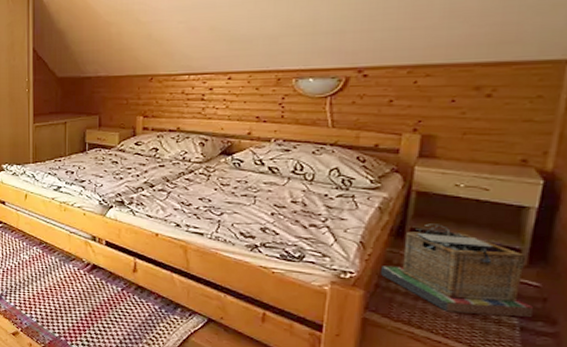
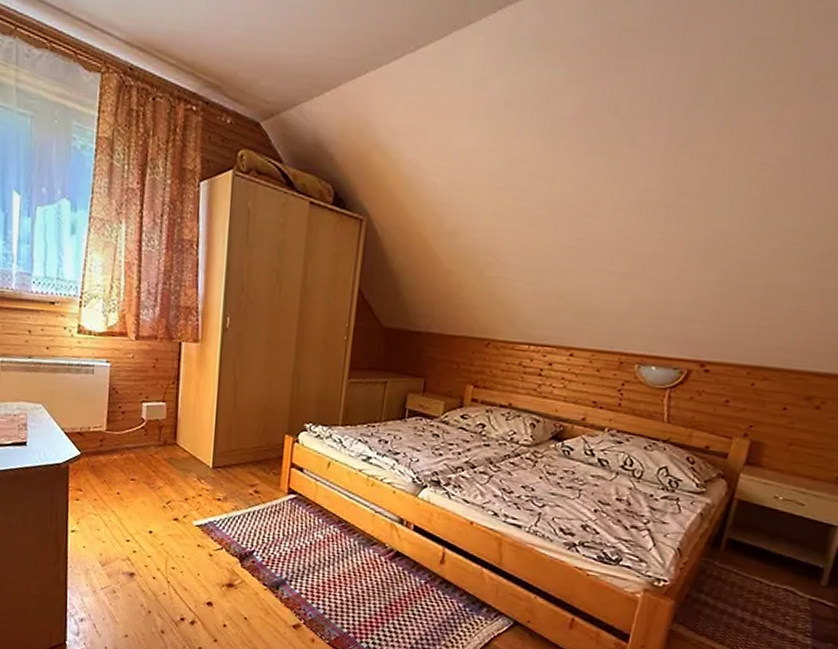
clothes hamper: present [379,223,534,317] -> none [692,535,828,638]

